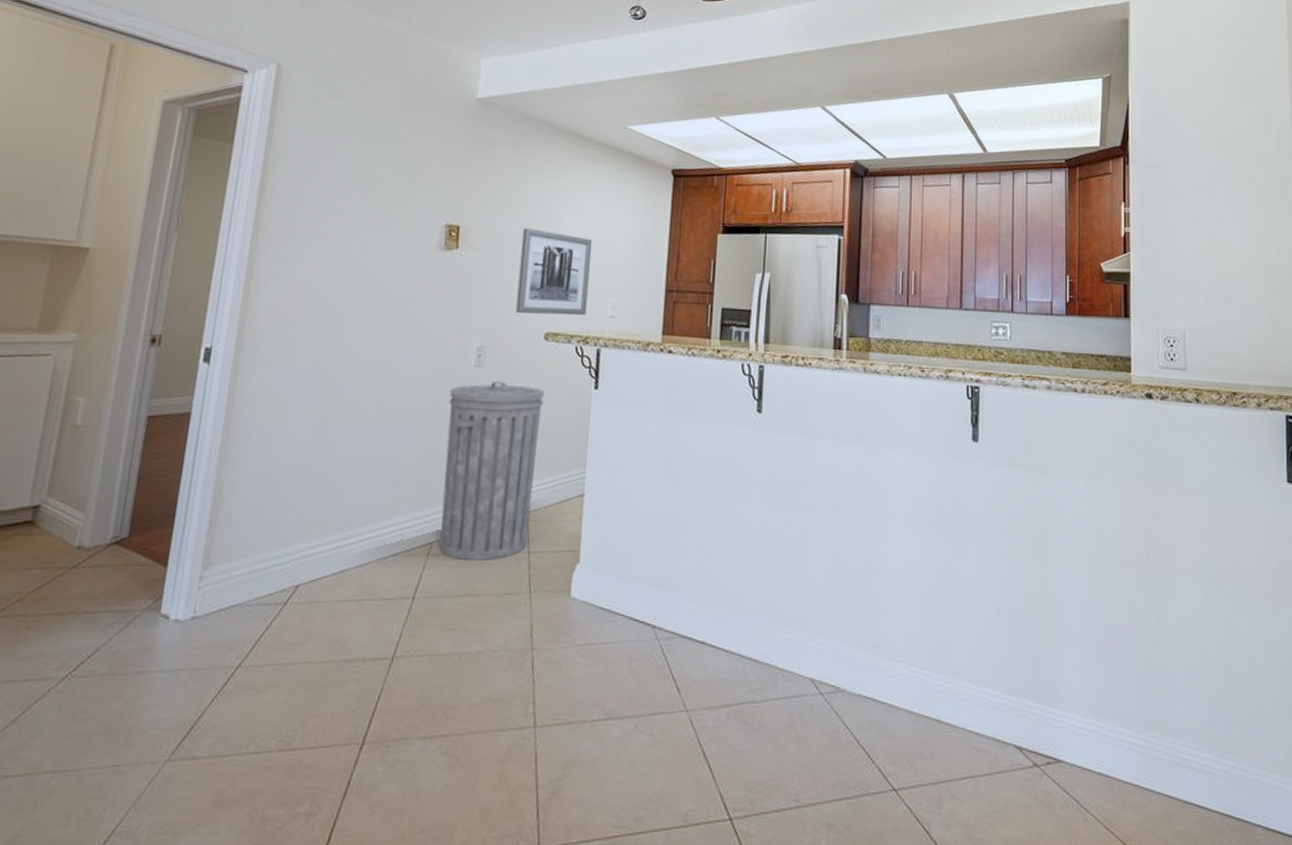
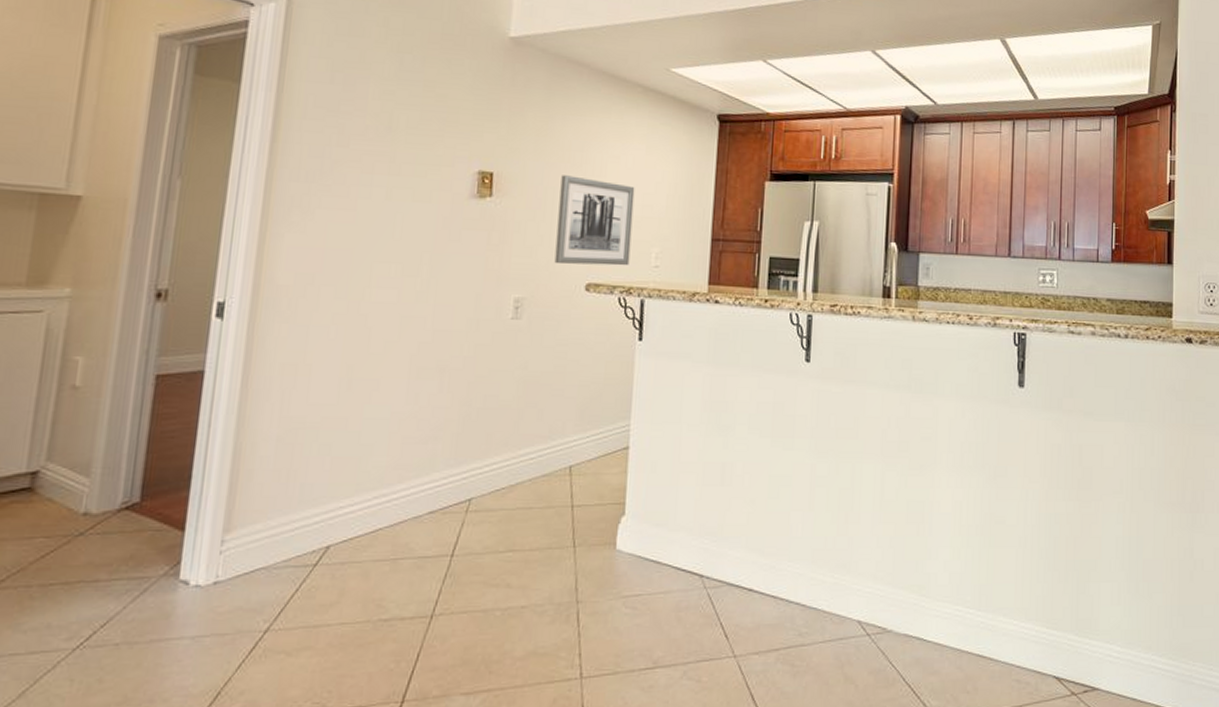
trash can: present [439,380,544,560] -> none [478,333,586,515]

